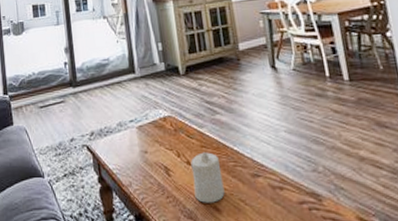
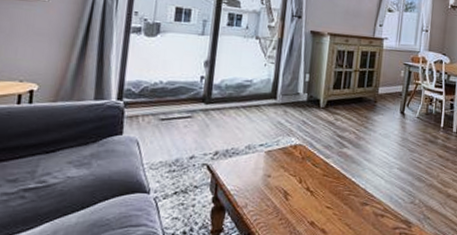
candle: present [190,152,225,203] -> none [306,180,337,226]

